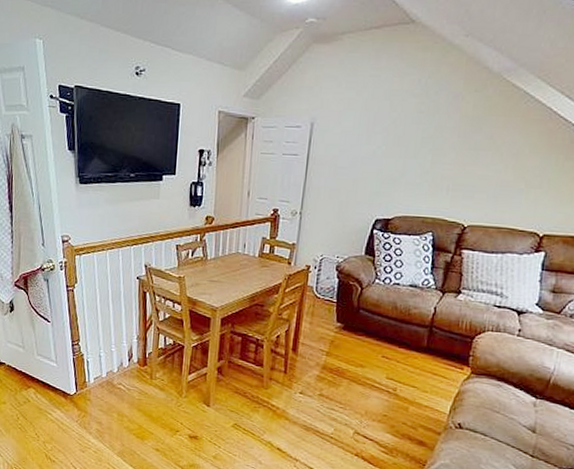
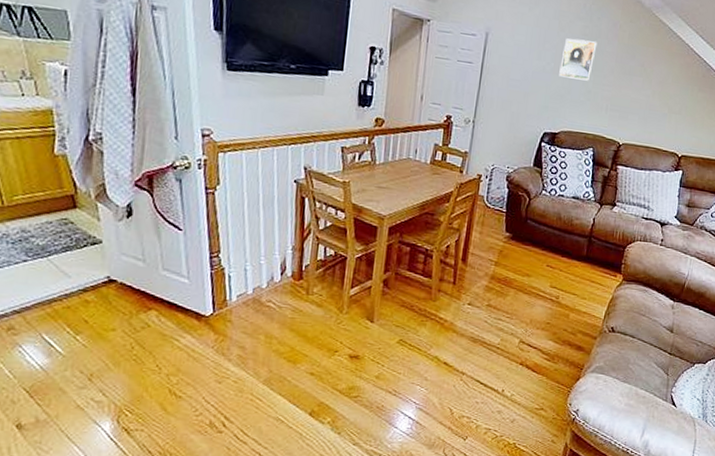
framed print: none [391,117,435,161] -> present [559,38,597,81]

